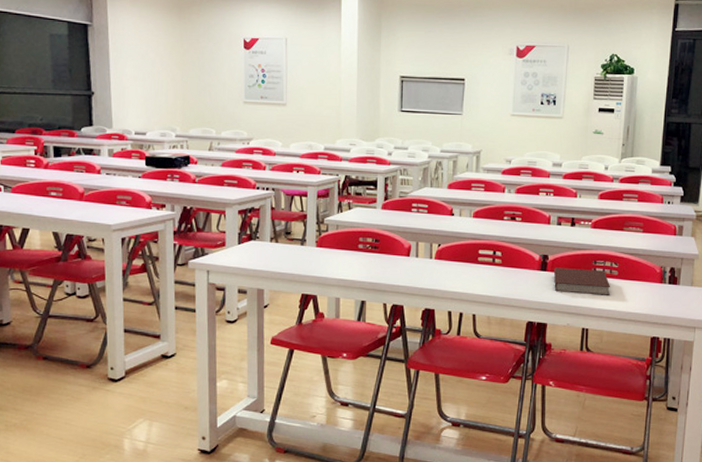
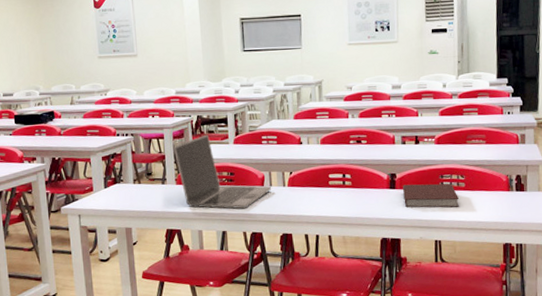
laptop: none [317,196,418,279] -> present [174,134,272,209]

